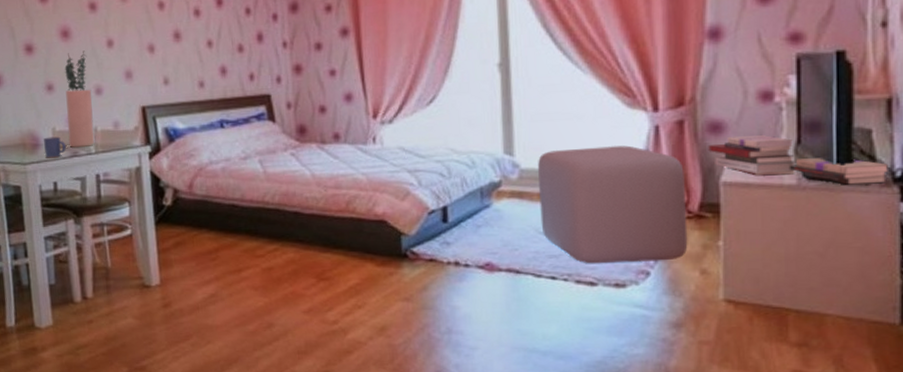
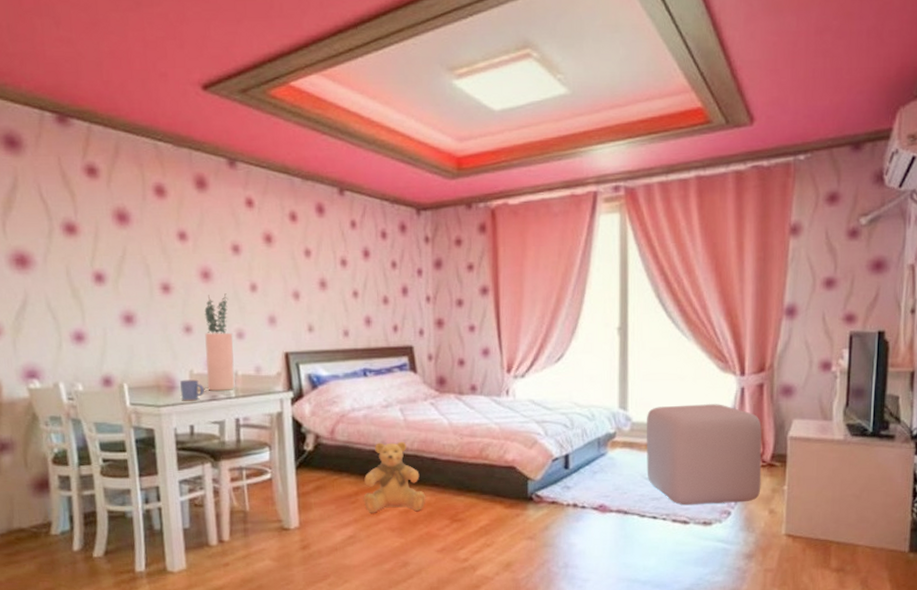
teddy bear: none [224,194,290,271] -> present [363,441,426,513]
books: present [708,135,796,176] -> none [780,398,845,432]
books: present [789,158,888,185] -> none [839,418,908,441]

